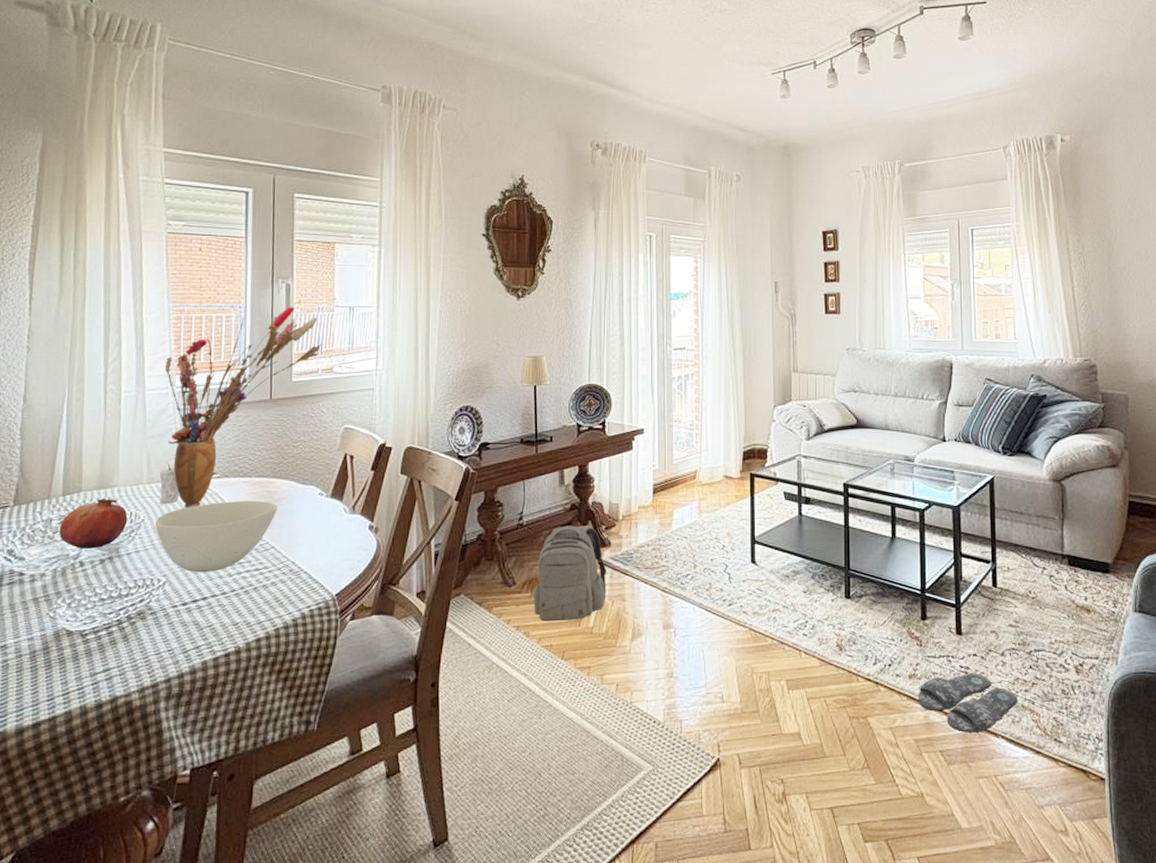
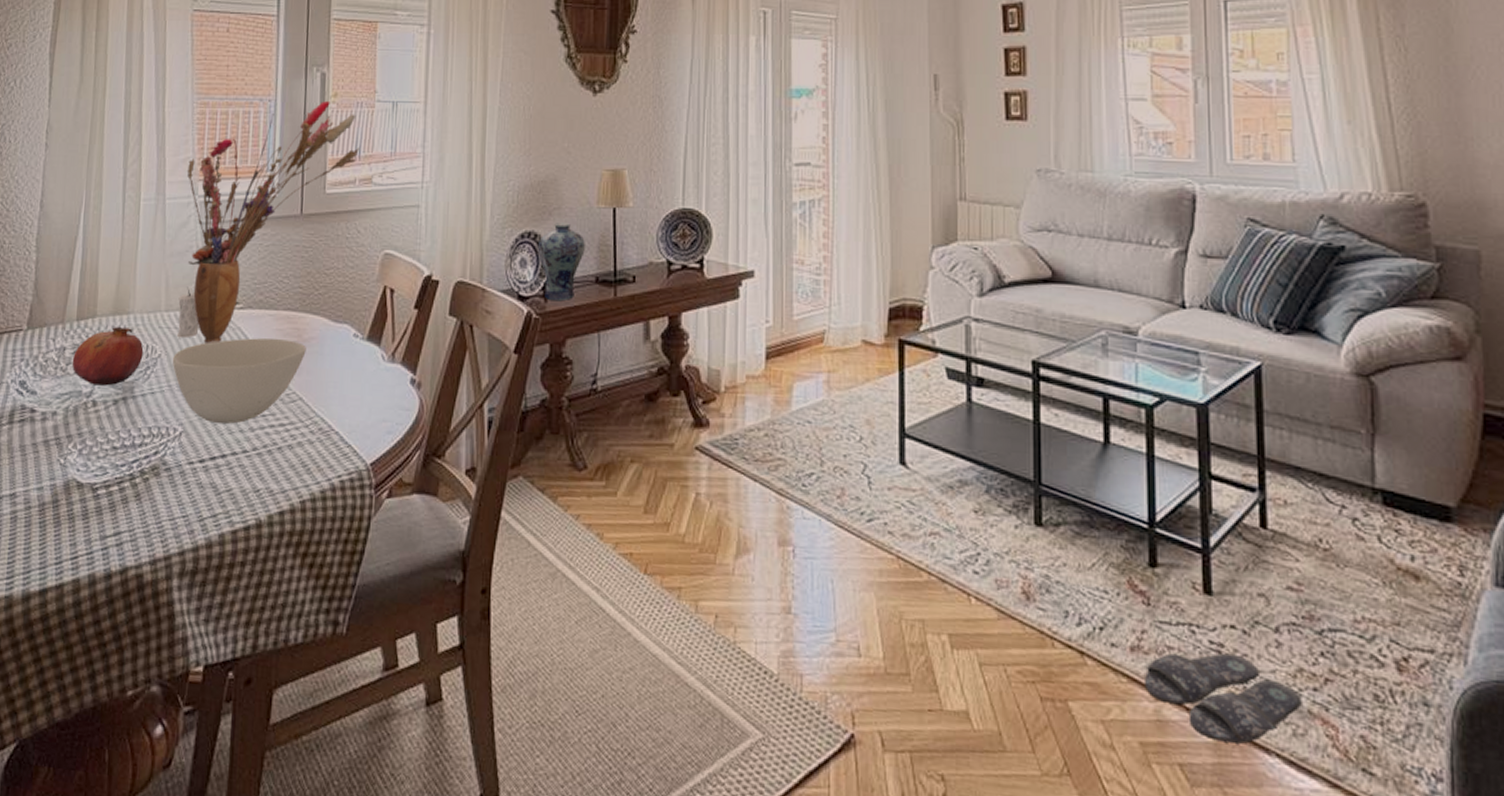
vase: none [473,398,513,459] -> present [537,223,586,302]
backpack: present [533,525,607,622] -> none [608,395,704,523]

